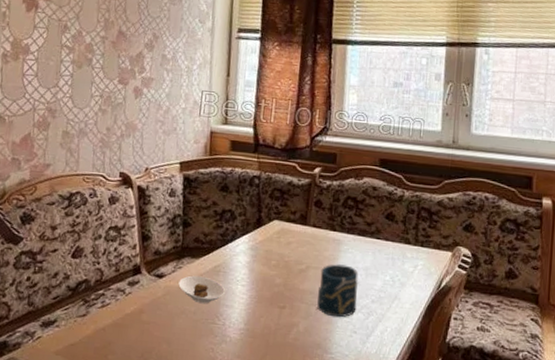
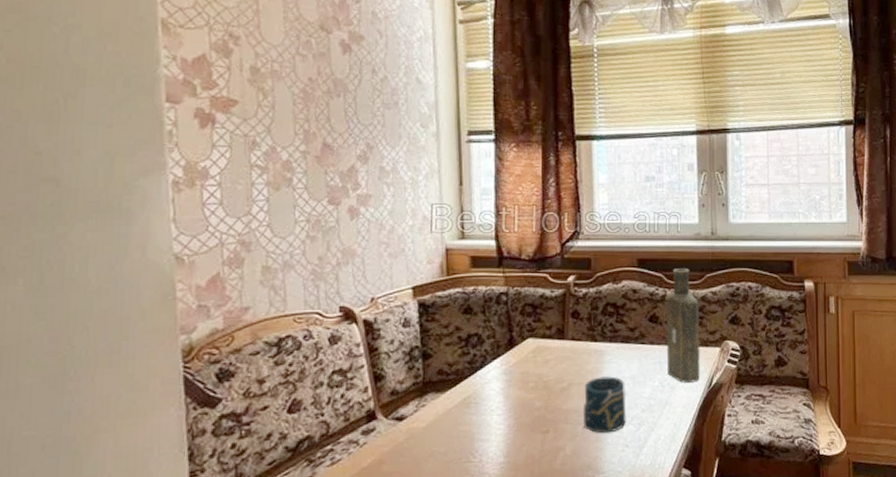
saucer: present [178,275,226,304] -> none [423,411,480,443]
bottle: none [399,171,435,282] -> present [665,268,700,383]

